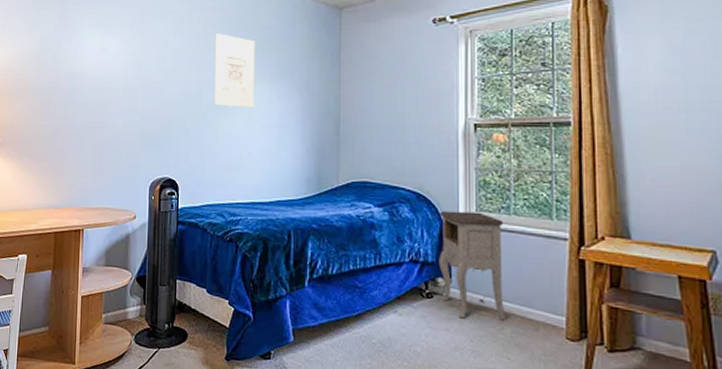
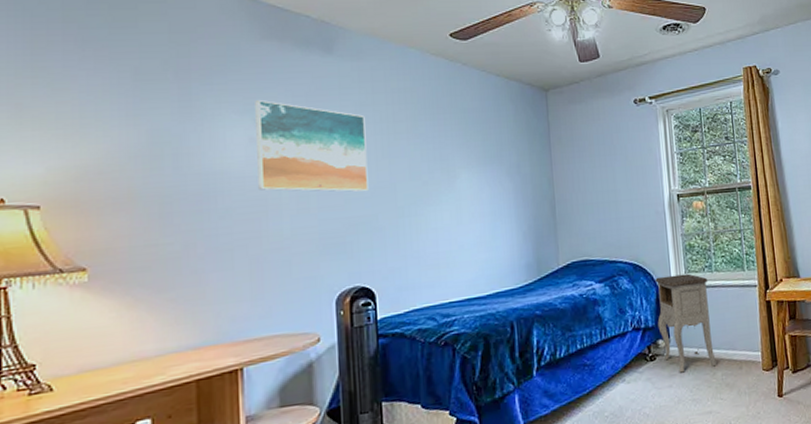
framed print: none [103,16,182,96] -> present [255,99,369,192]
wall art: present [213,33,255,108] -> none [407,117,461,198]

